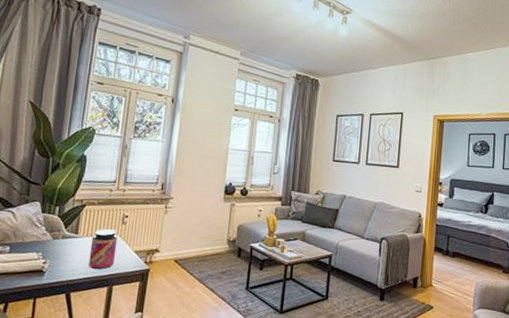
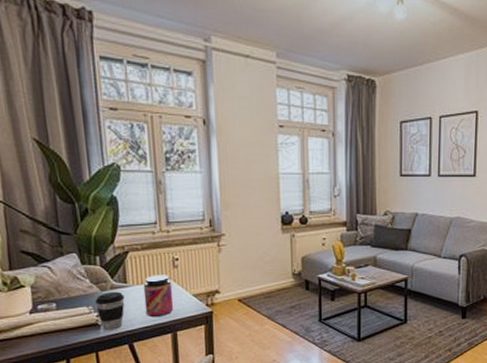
coffee cup: none [44,240,73,278] -> present [95,291,125,330]

